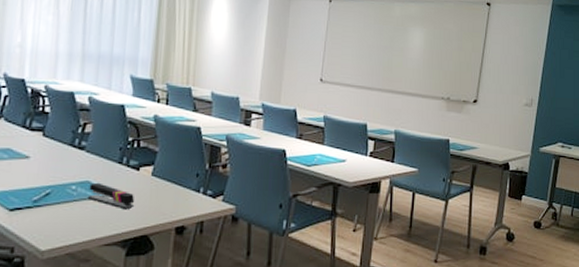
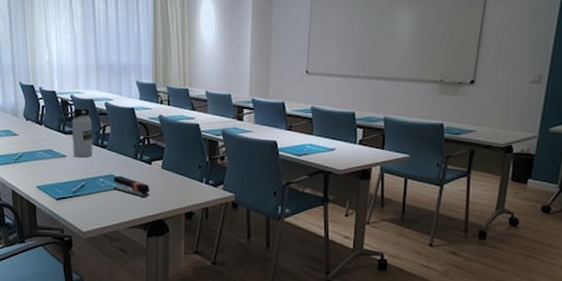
water bottle: none [39,100,69,160] -> present [72,108,93,158]

